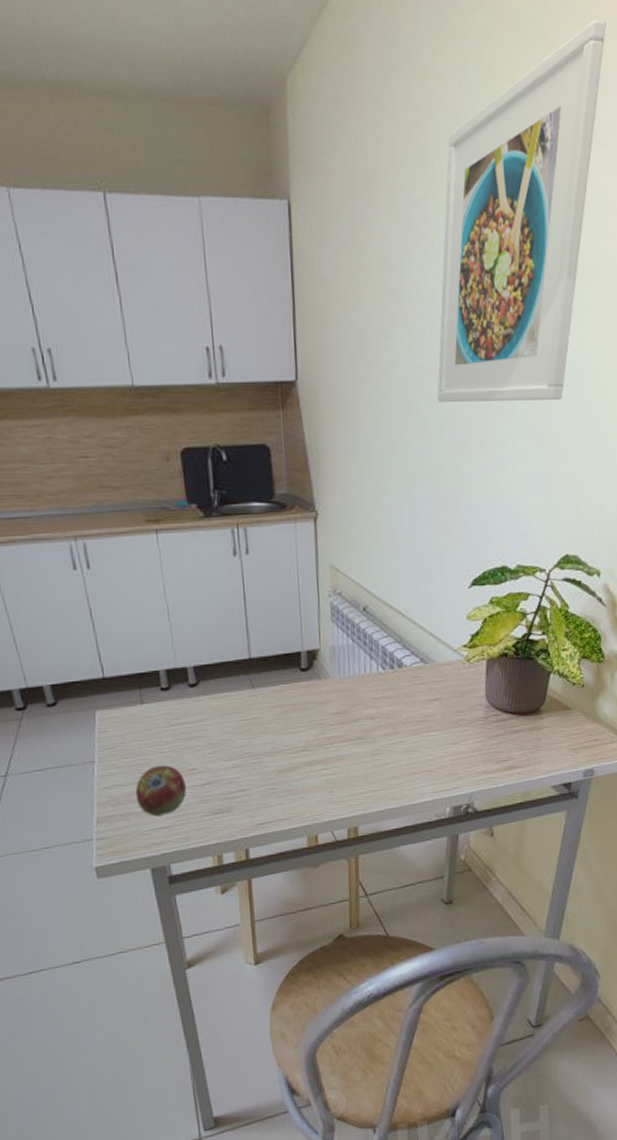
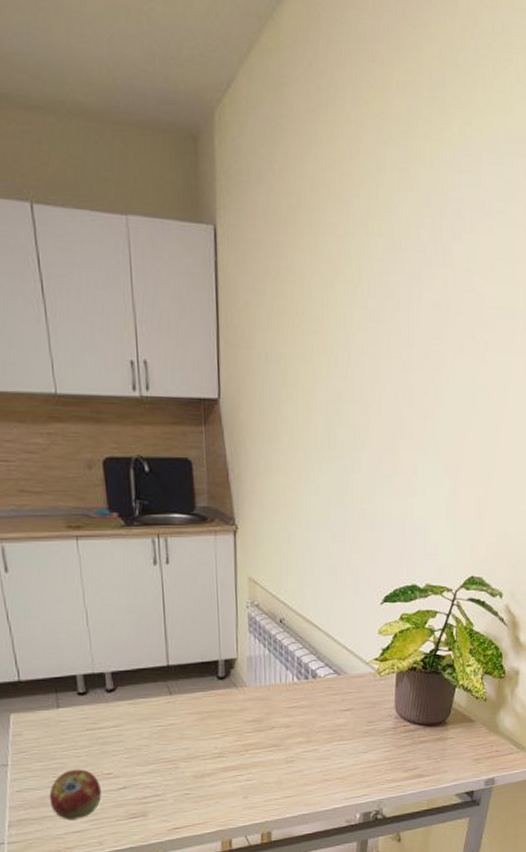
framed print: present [437,19,606,402] -> none [353,84,513,433]

